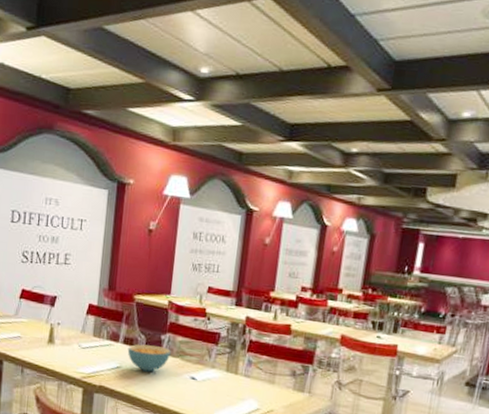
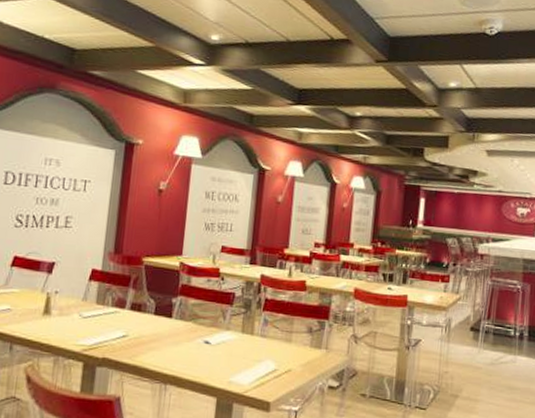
cereal bowl: present [127,344,171,372] -> none [135,309,183,339]

